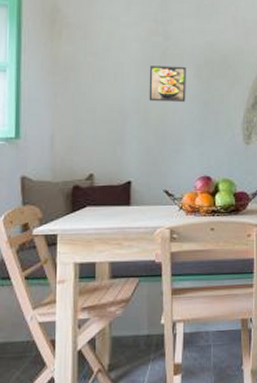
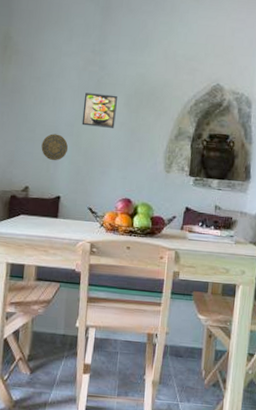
decorative plate: none [105,113,136,143] -> present [41,134,69,161]

